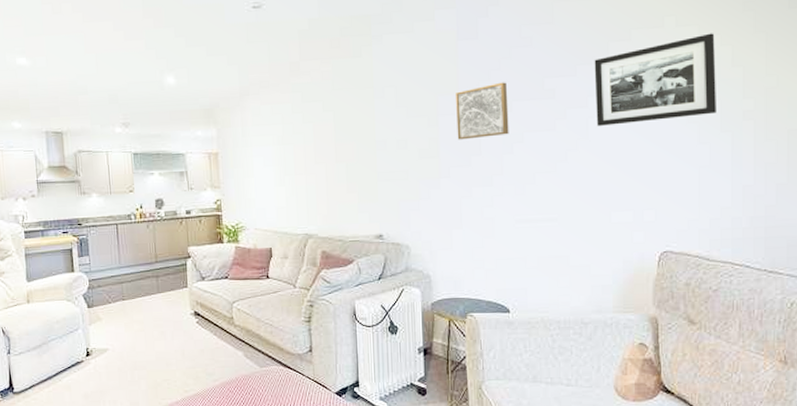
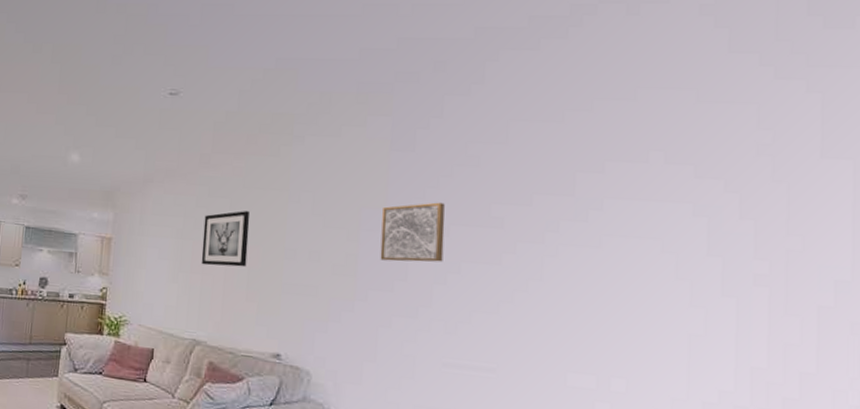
wall art: none [301,111,344,166] -> present [201,211,251,267]
picture frame: present [594,33,716,126] -> none [554,176,717,273]

